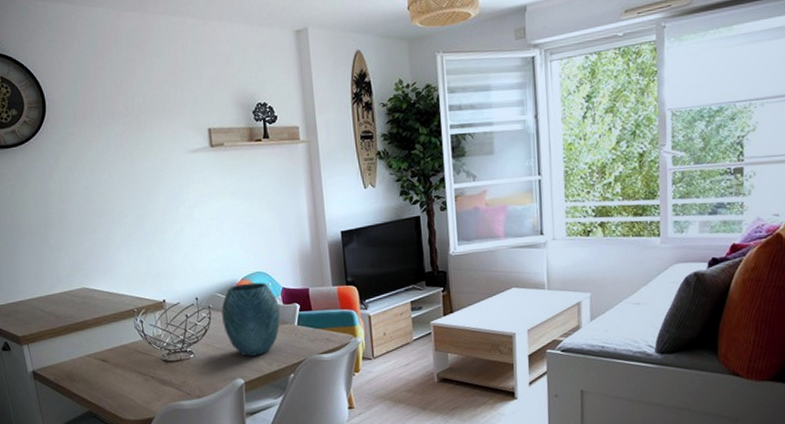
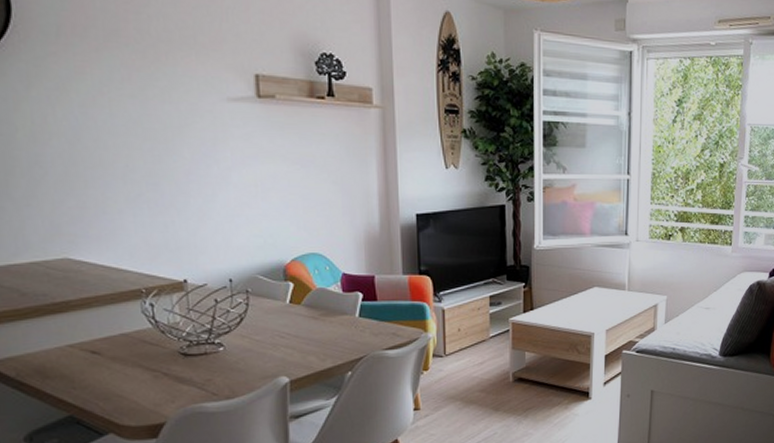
vase: present [221,282,281,357] -> none [263,265,338,351]

